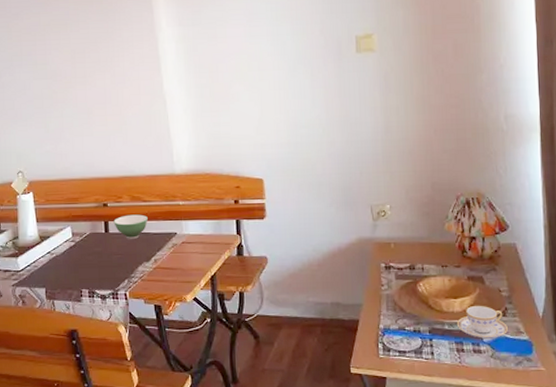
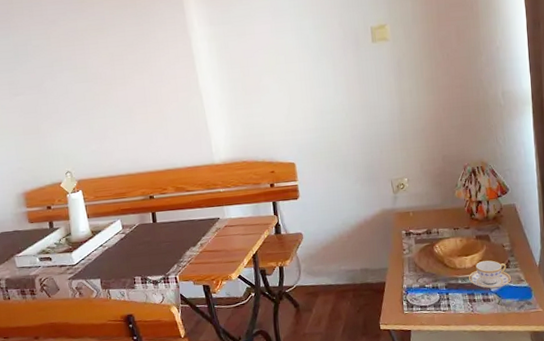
bowl: present [113,214,148,240] -> none [160,203,192,228]

